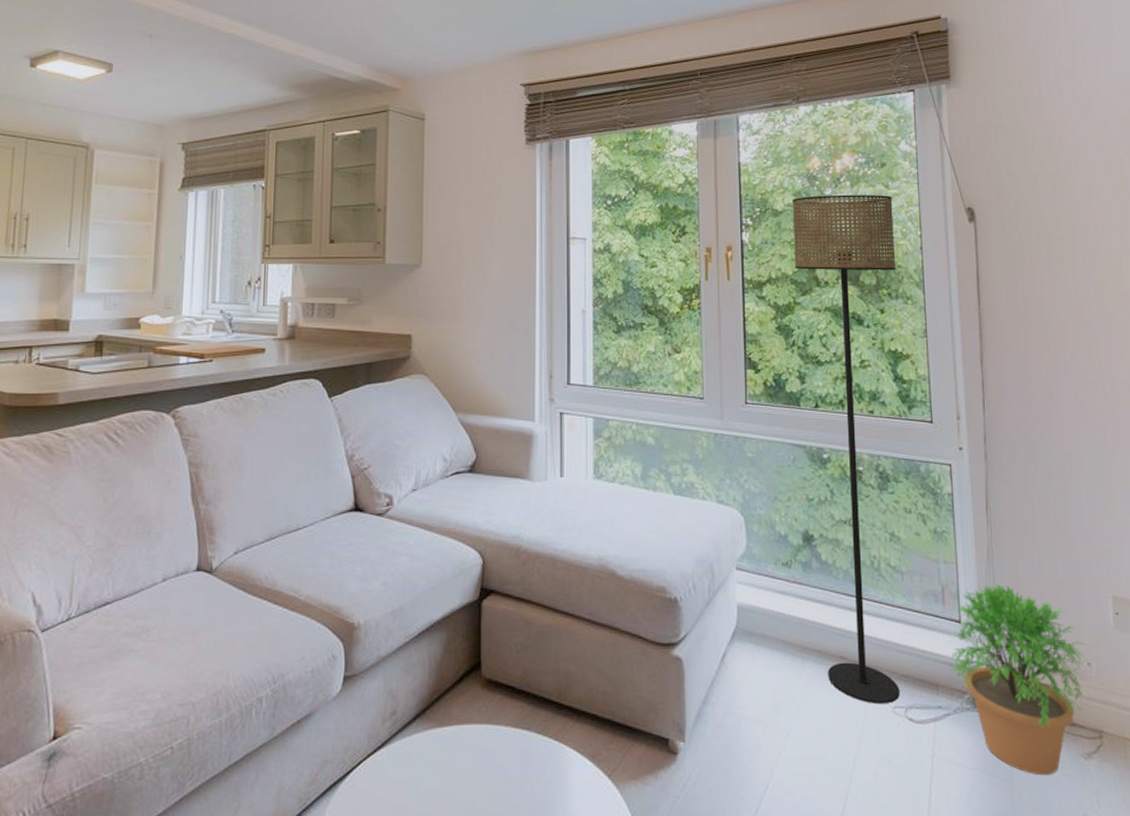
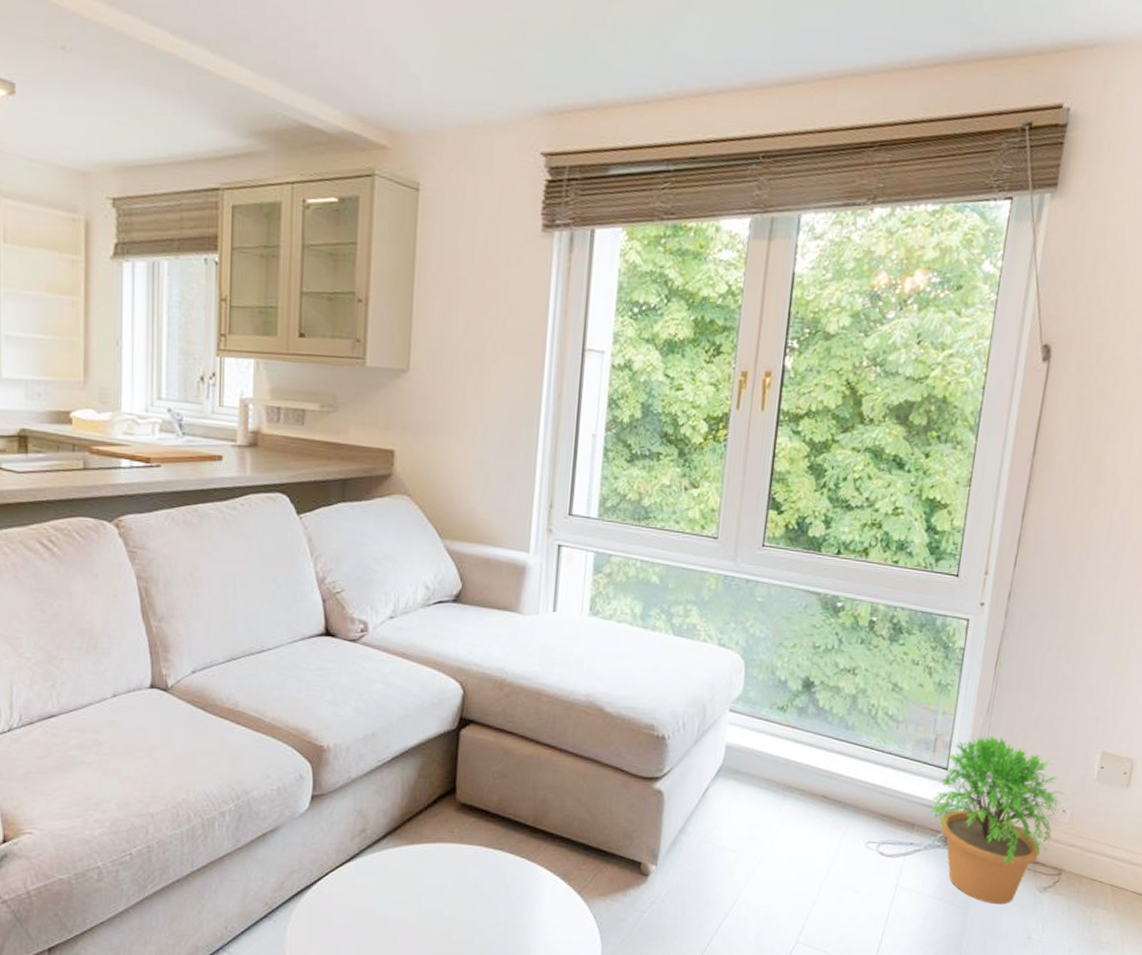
floor lamp: present [792,194,900,705] -> none [807,319,963,839]

